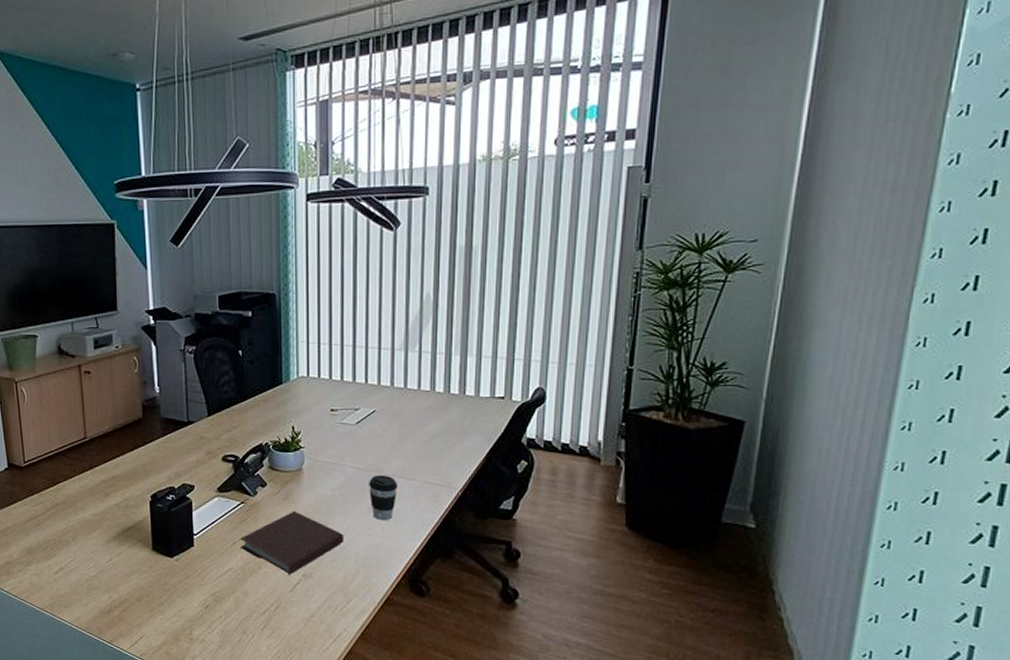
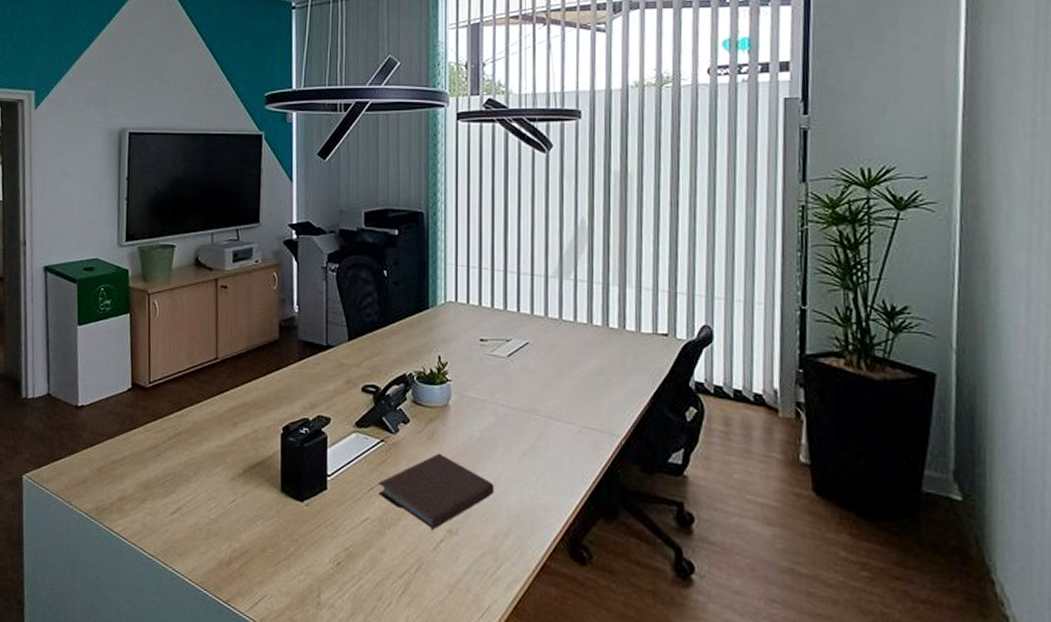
coffee cup: present [369,474,398,521] -> none [522,415,554,471]

